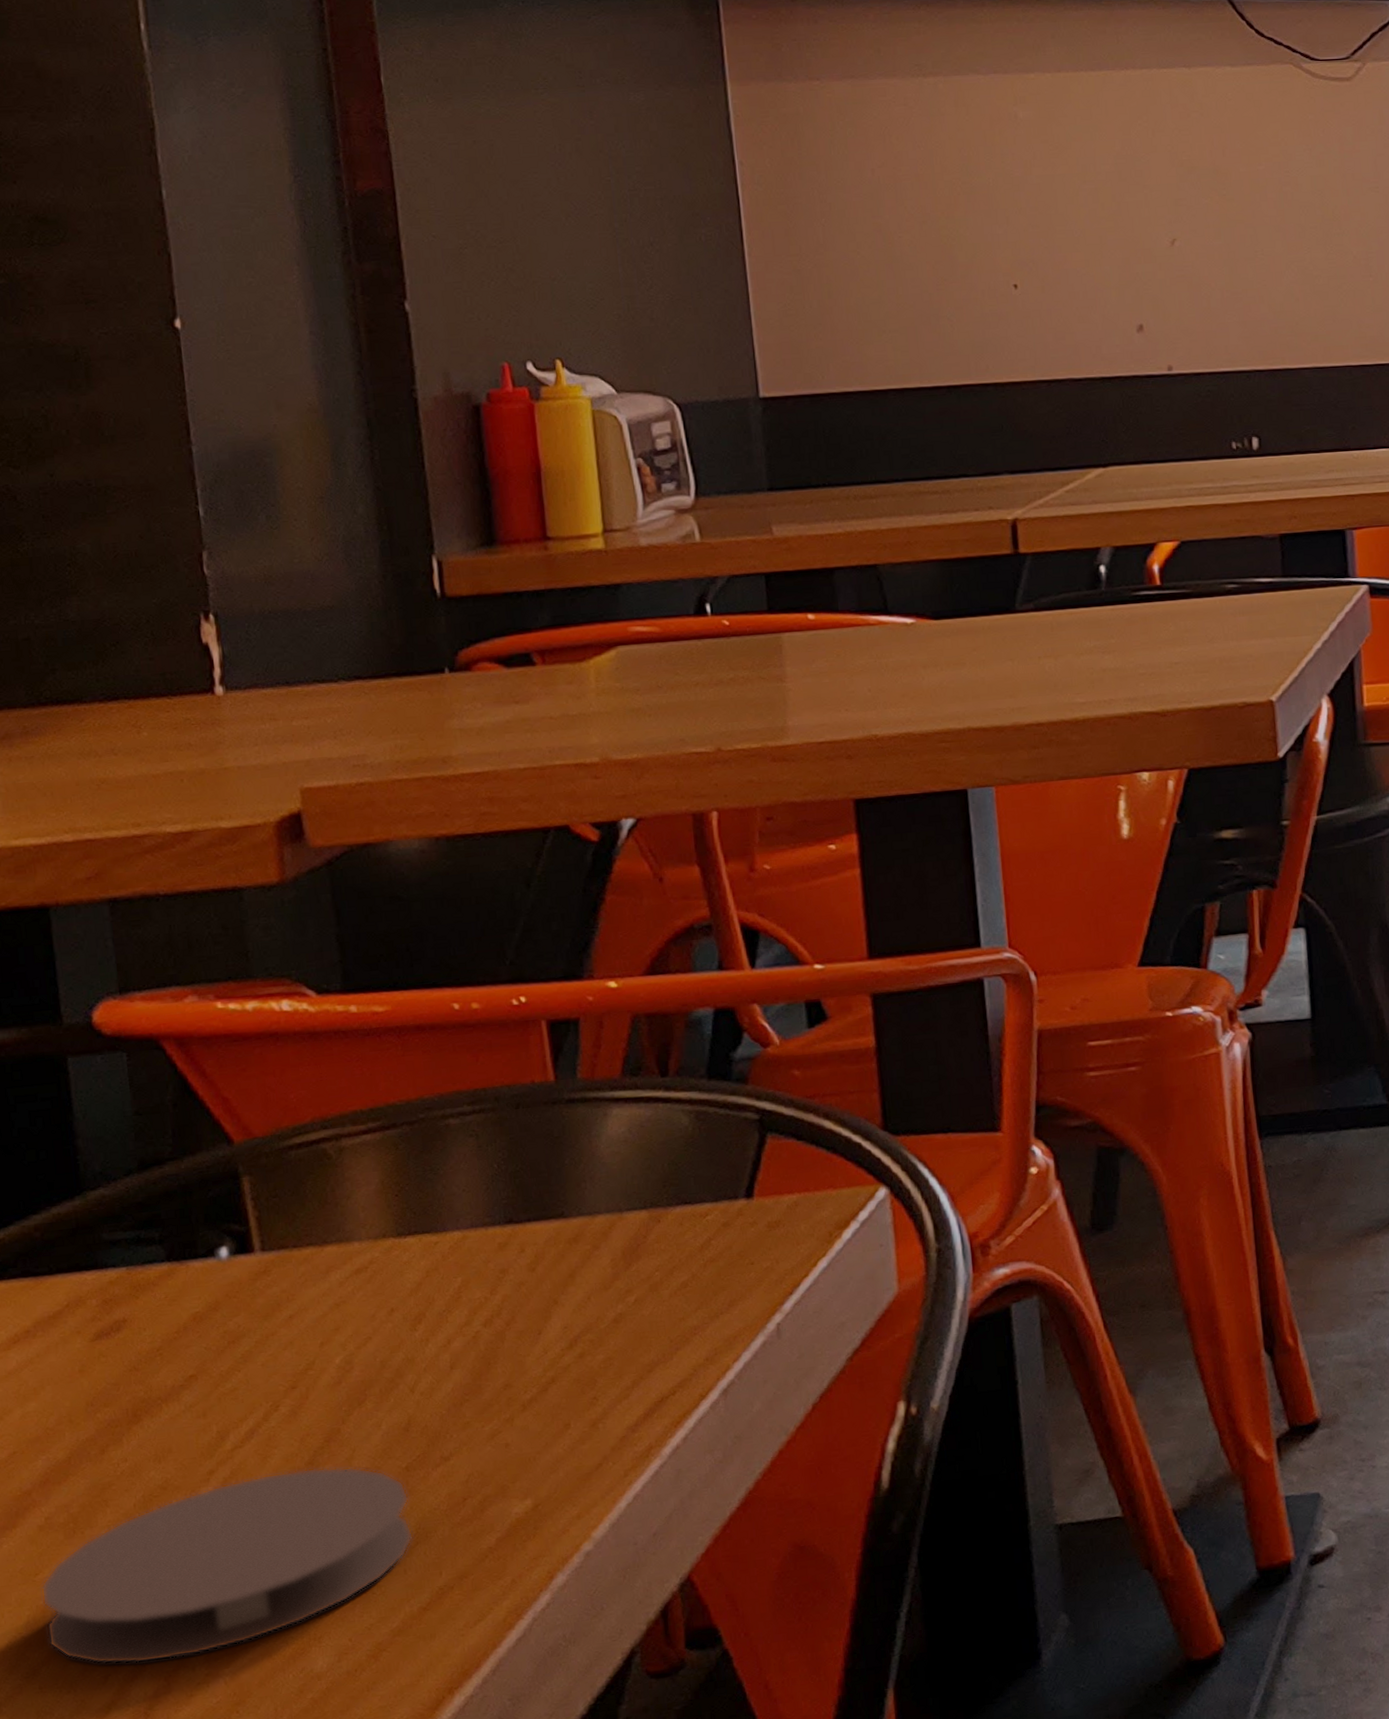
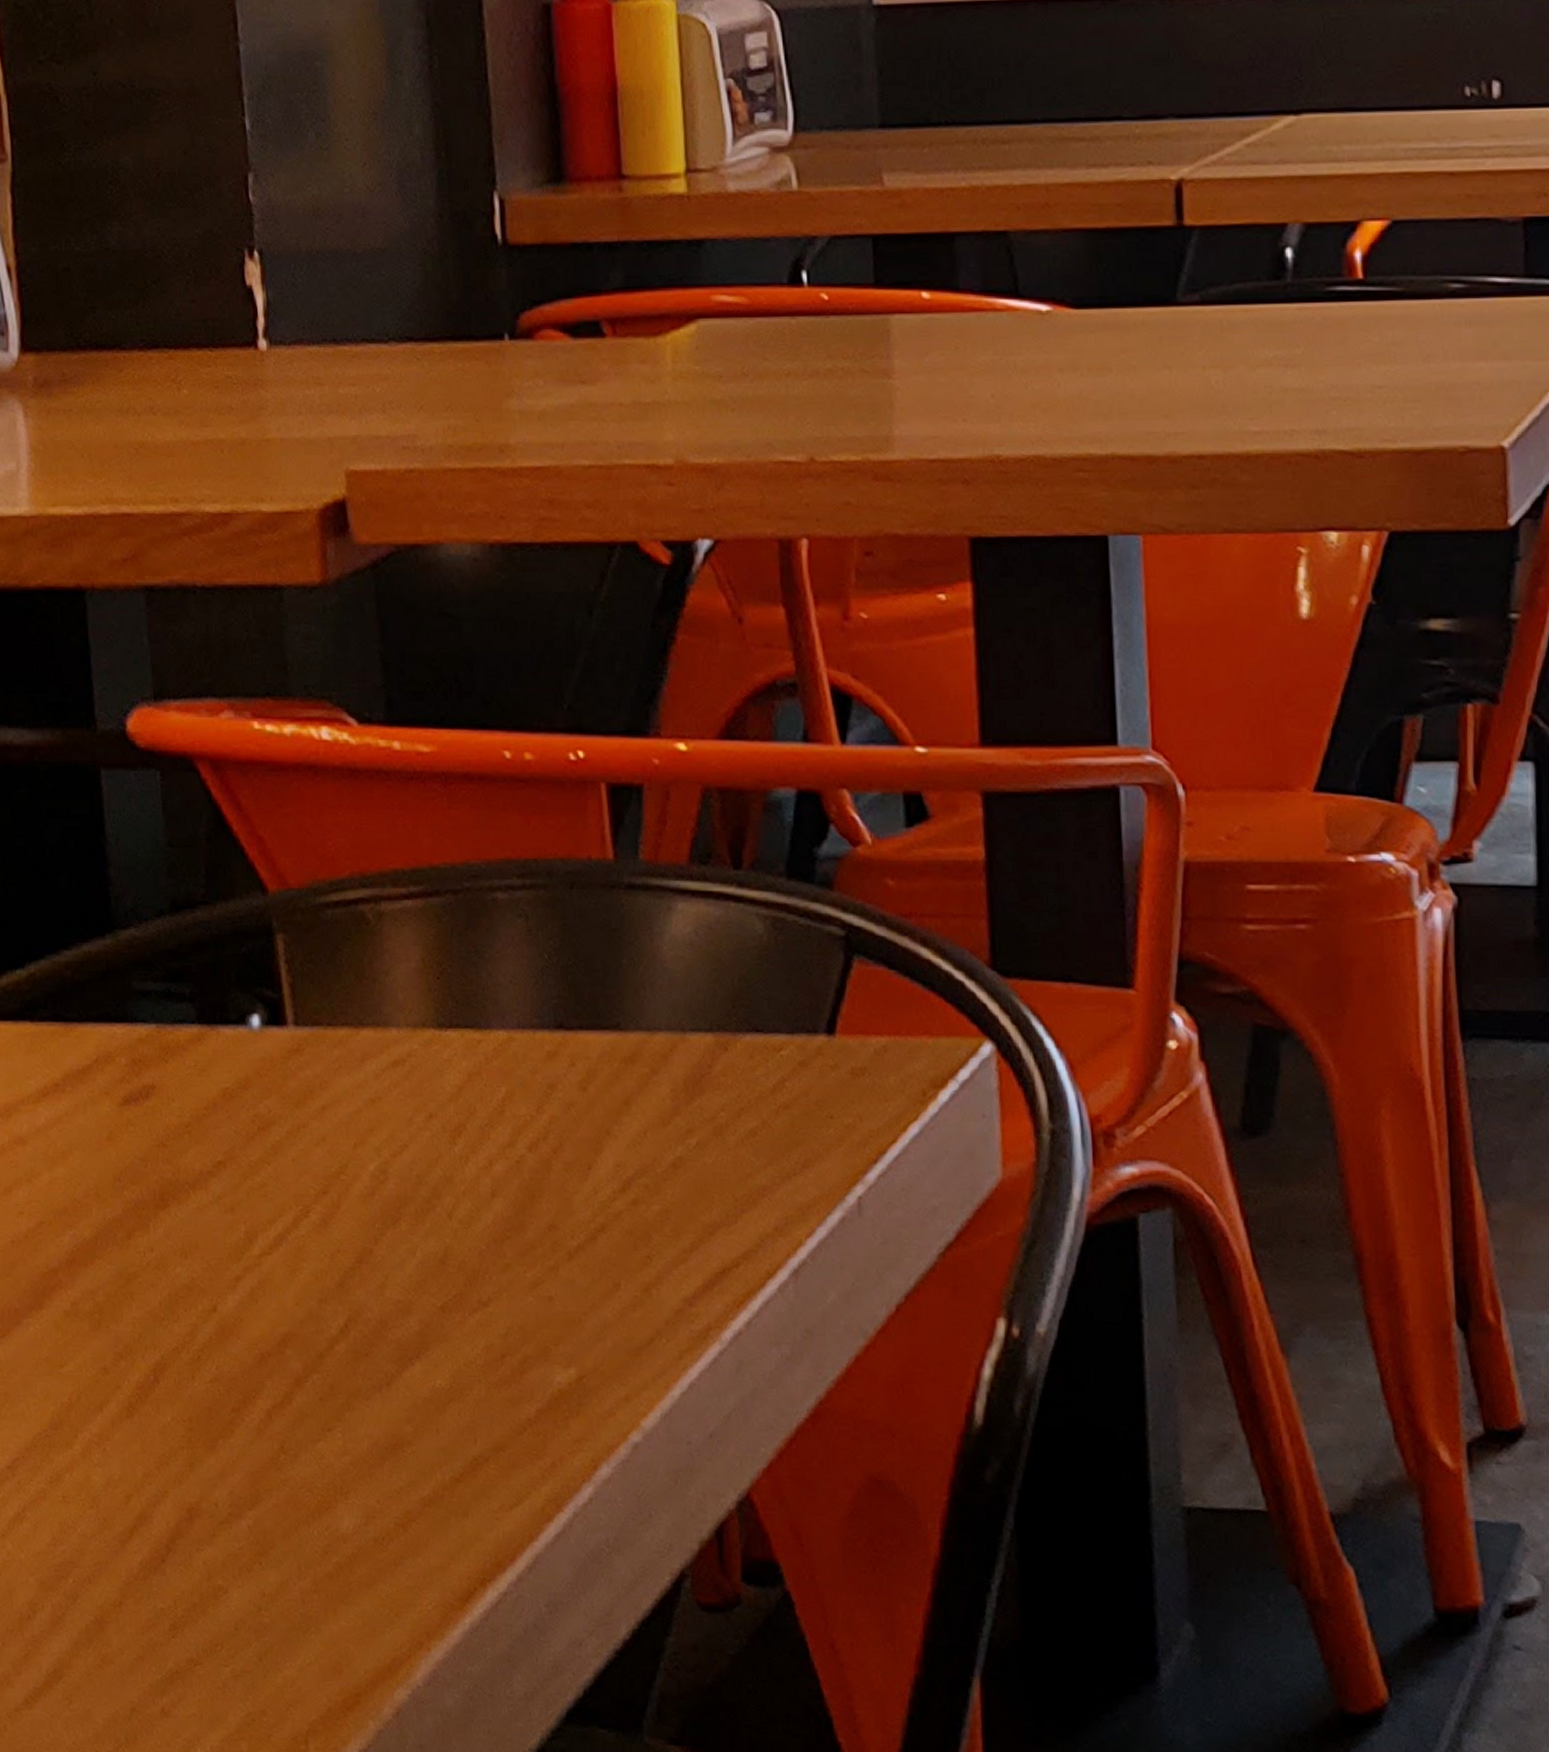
coaster: present [41,1466,414,1665] -> none [66,1291,448,1489]

